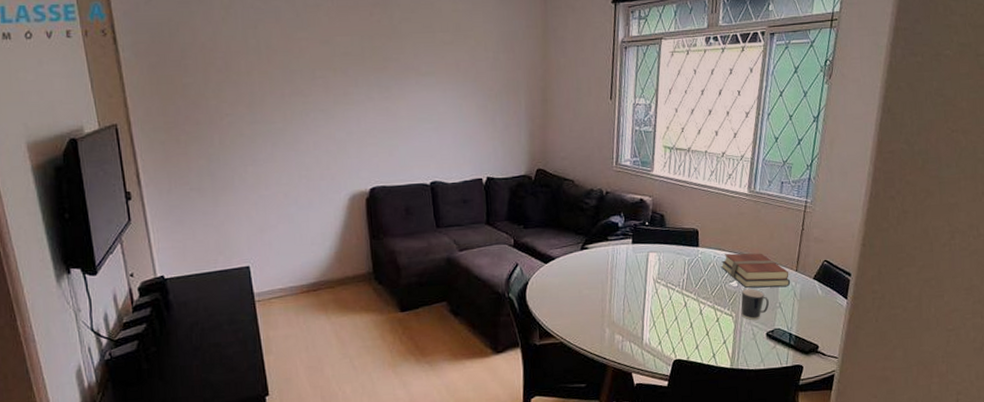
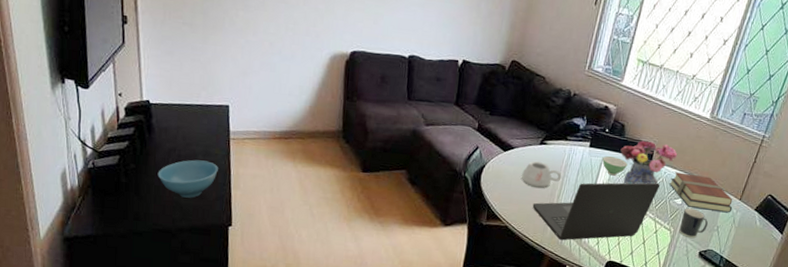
bowl: none [181,329,247,374] -> present [157,159,218,198]
cup: none [568,268,610,296] -> present [522,161,562,188]
laptop: none [585,268,713,347] -> present [532,182,661,240]
bowl: none [648,249,675,269] -> present [602,156,628,176]
flower arrangement: none [664,227,724,276] -> present [620,140,678,185]

